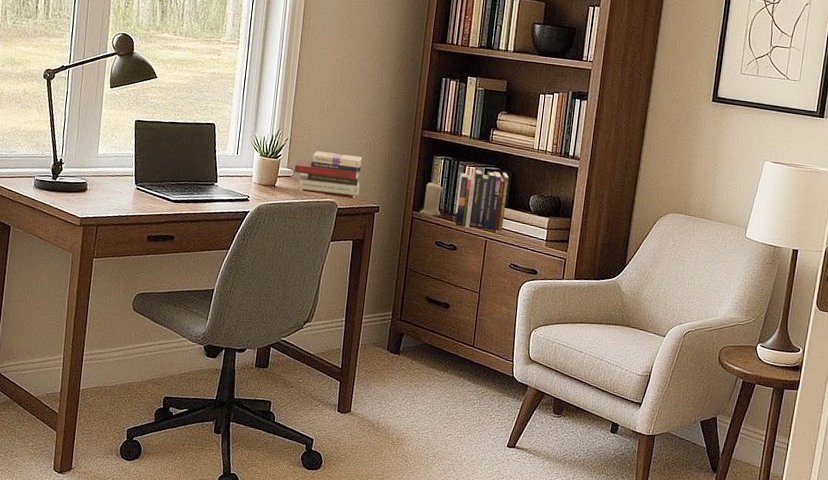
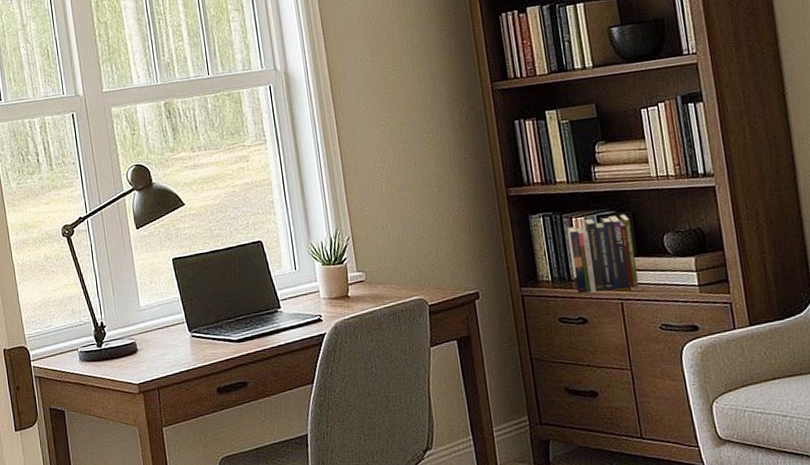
books: present [294,151,363,199] -> none [365,237,451,295]
candle: present [419,182,442,217] -> none [528,246,556,290]

